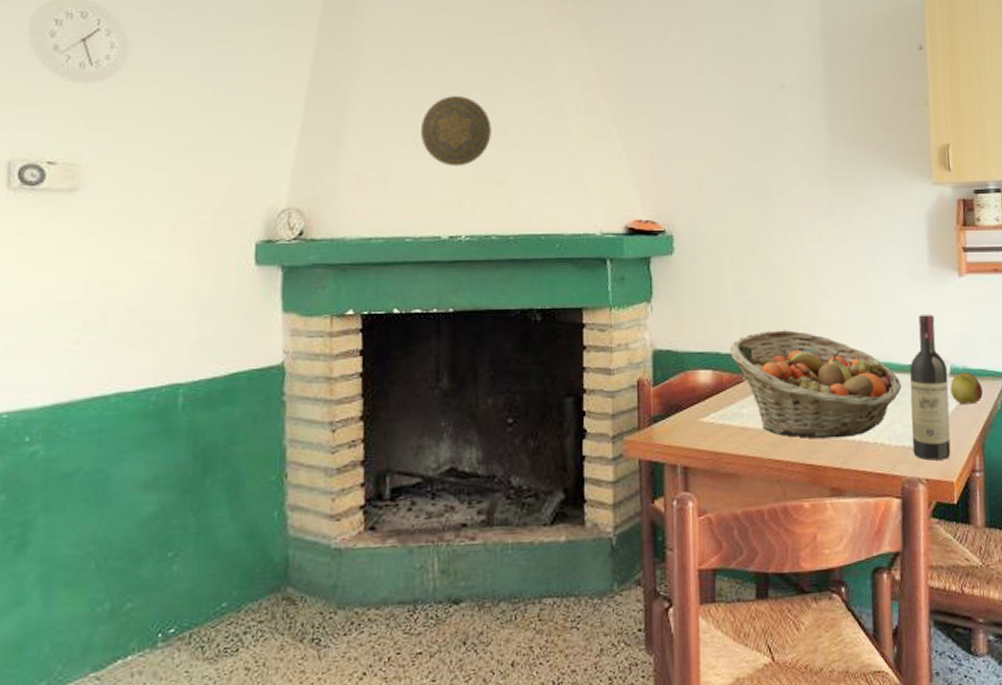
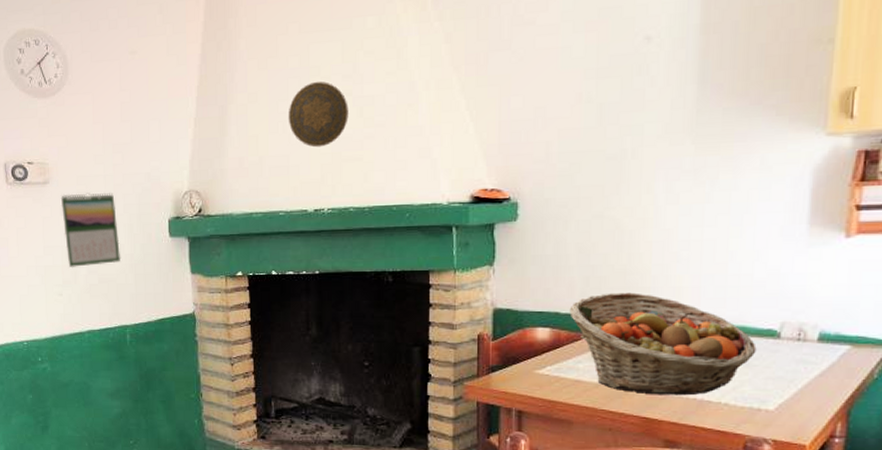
calendar: none [93,205,181,306] -> present [60,193,121,268]
wine bottle: present [910,313,951,461] -> none [761,277,816,424]
apple: present [950,373,984,404] -> none [816,339,858,370]

